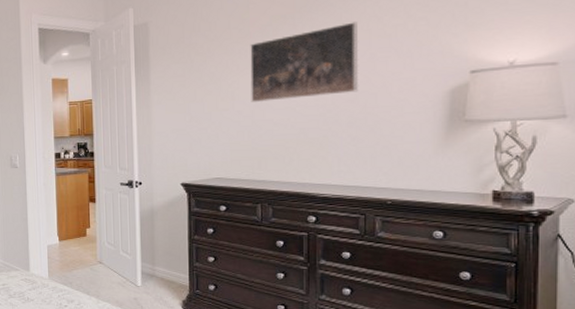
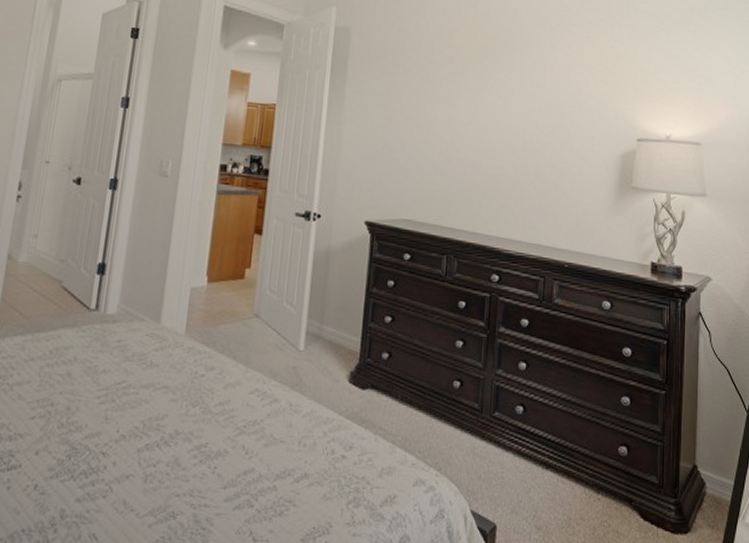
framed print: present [250,22,359,102] -> none [447,70,549,144]

